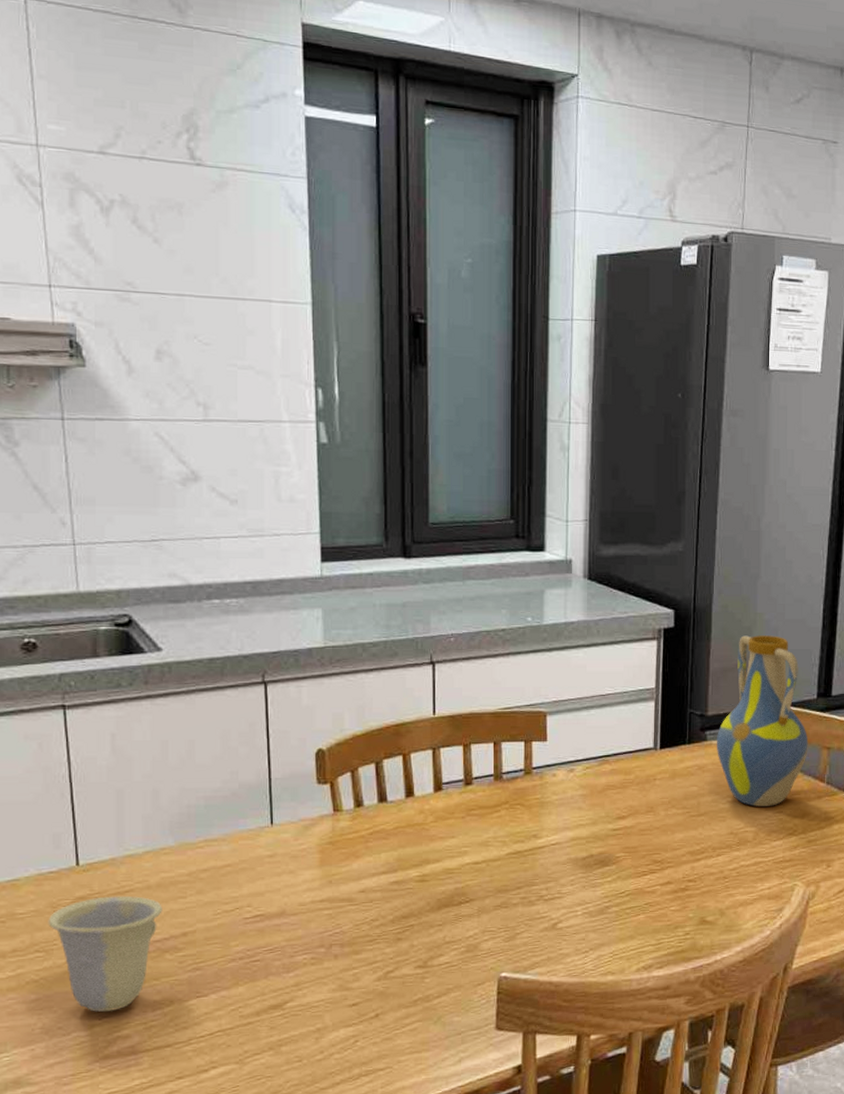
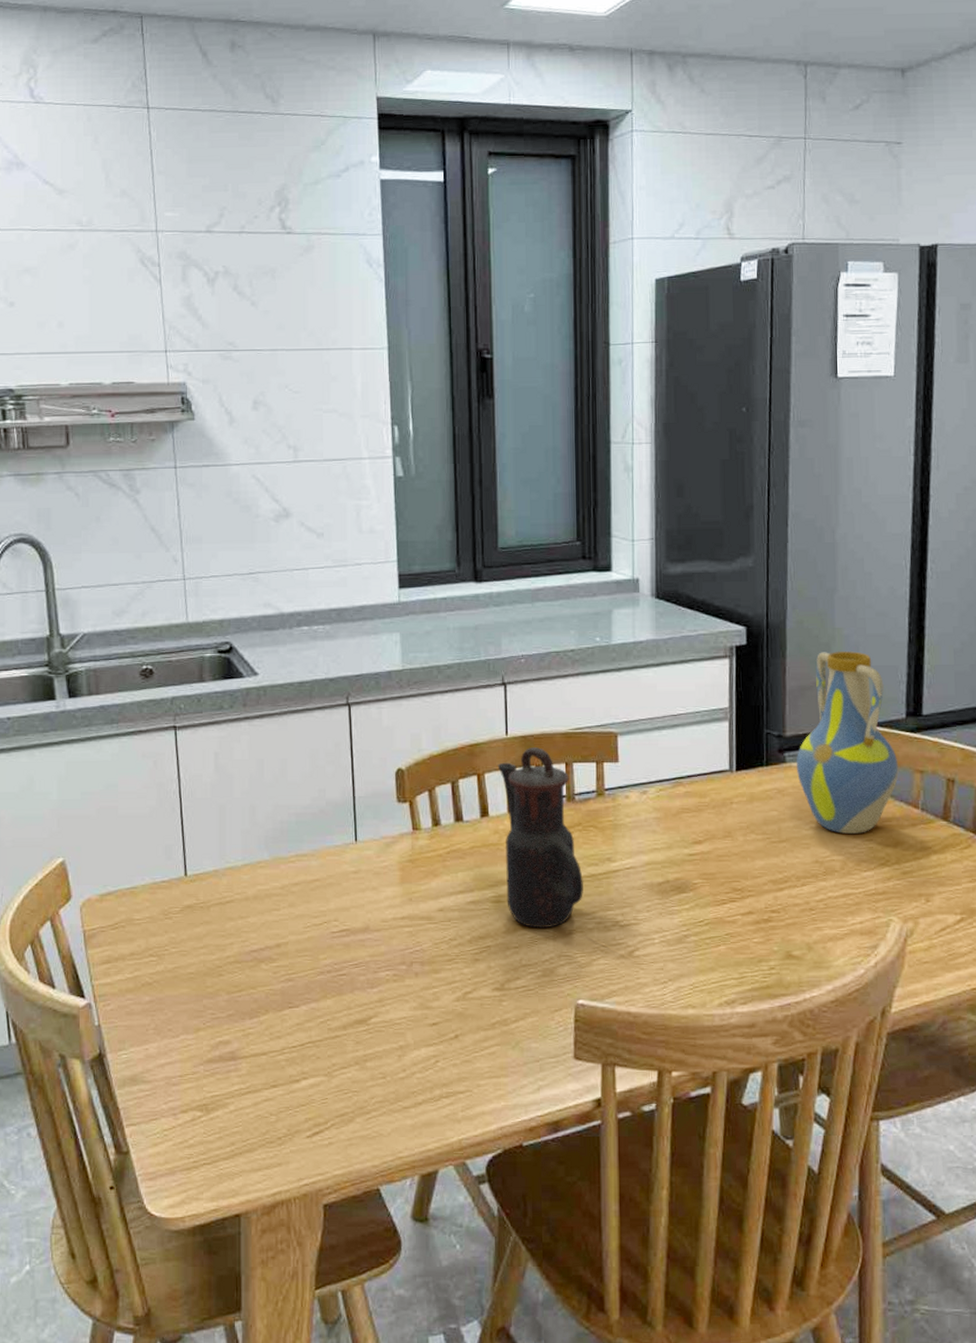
cup: present [48,895,162,1012] -> none [160,906,259,1016]
teapot: none [424,727,510,906] -> present [497,747,584,929]

